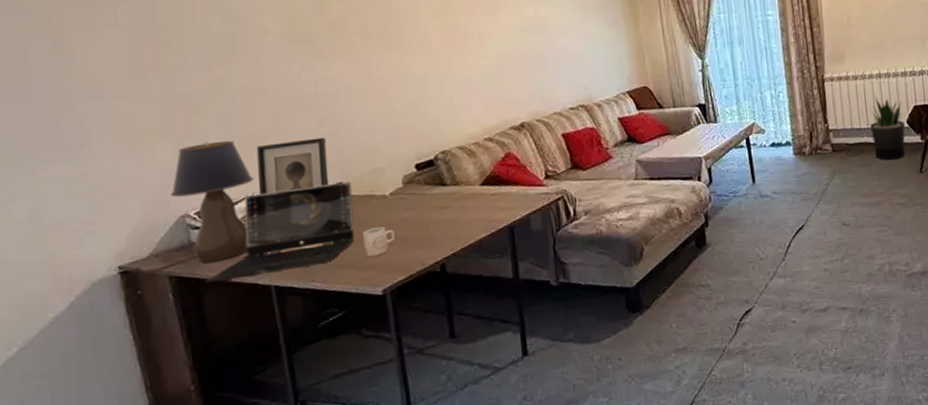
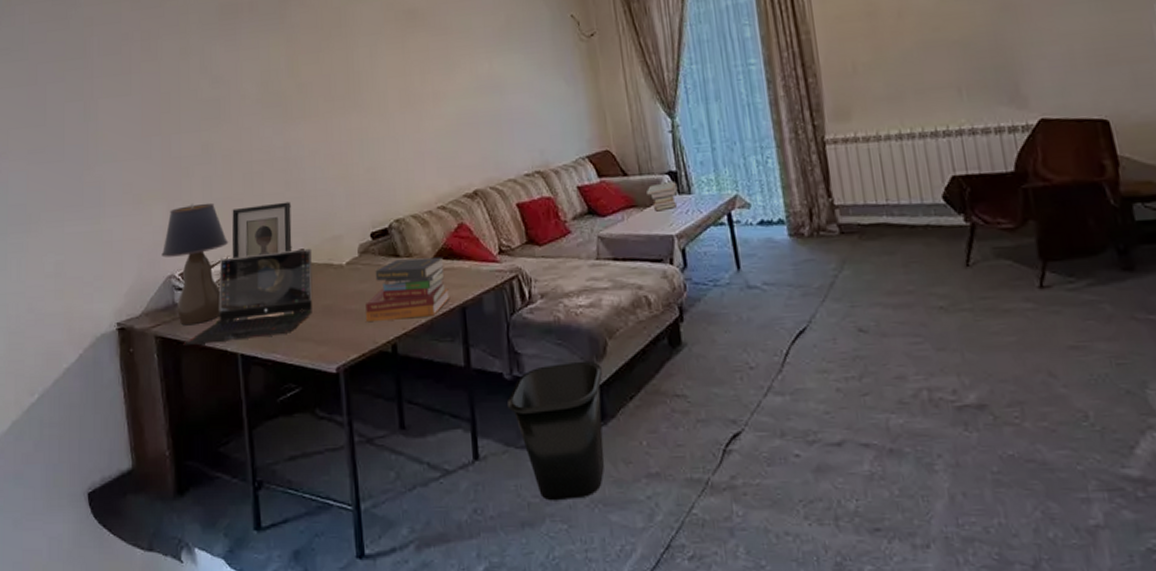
mug: present [363,227,396,257] -> none [320,298,351,330]
books: none [412,183,497,246] -> present [366,257,449,321]
waste bin: none [554,264,640,381] -> present [507,360,604,501]
books: none [679,112,706,138] -> present [647,180,678,212]
planter: present [870,97,906,160] -> none [890,164,943,248]

